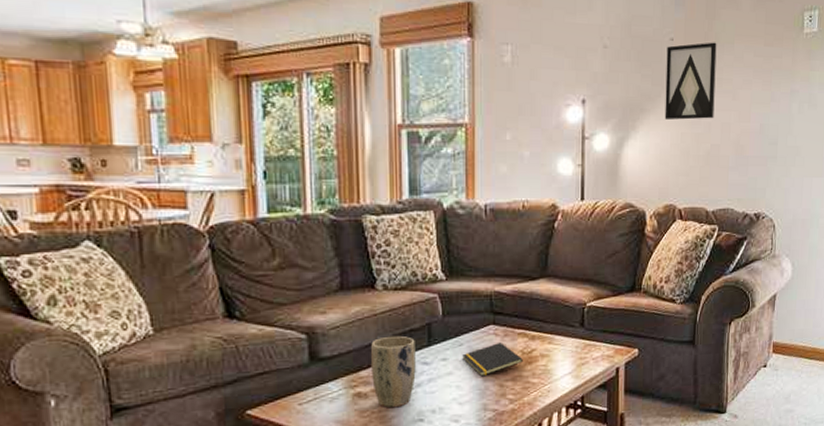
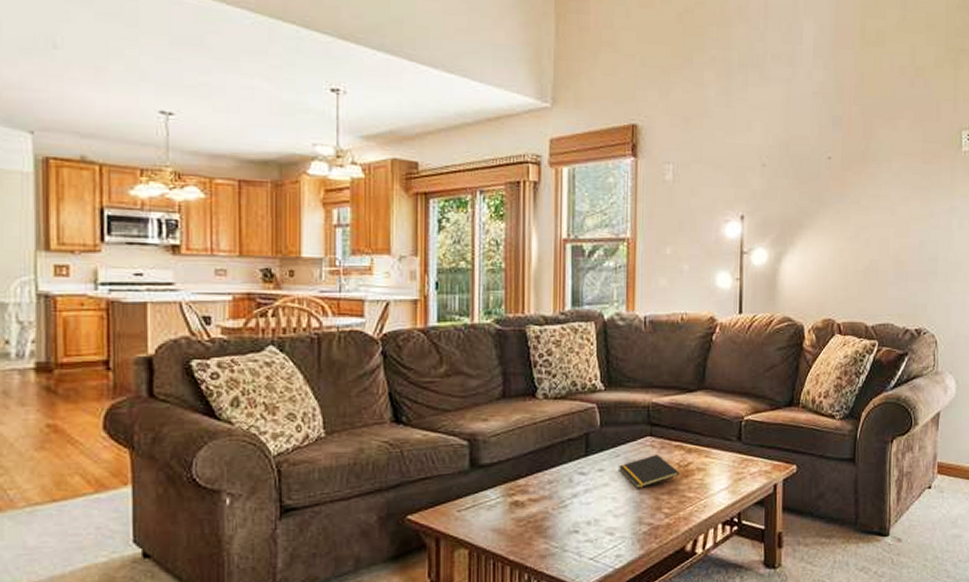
plant pot: present [370,335,416,408] -> none [528,445,573,518]
wall art: present [664,42,717,120] -> none [822,160,874,235]

